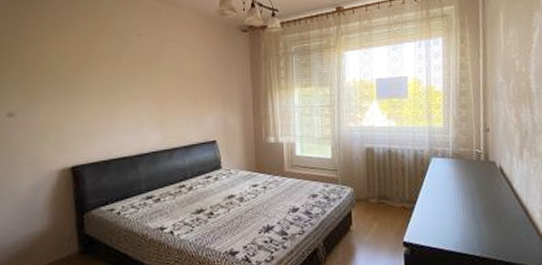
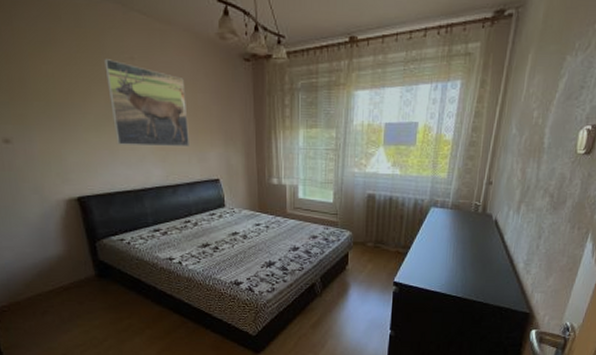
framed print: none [114,37,188,113] -> present [104,59,189,147]

